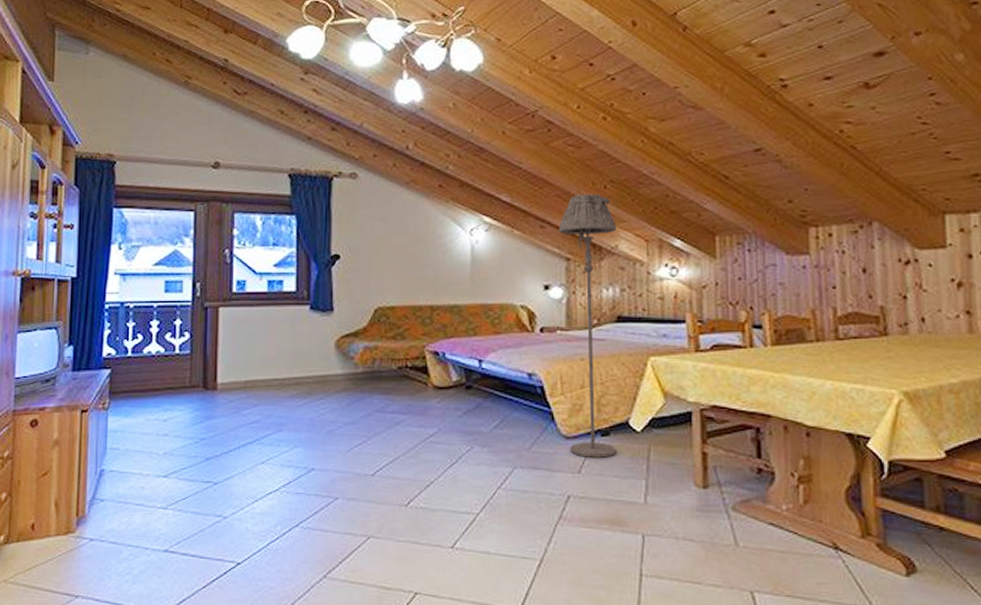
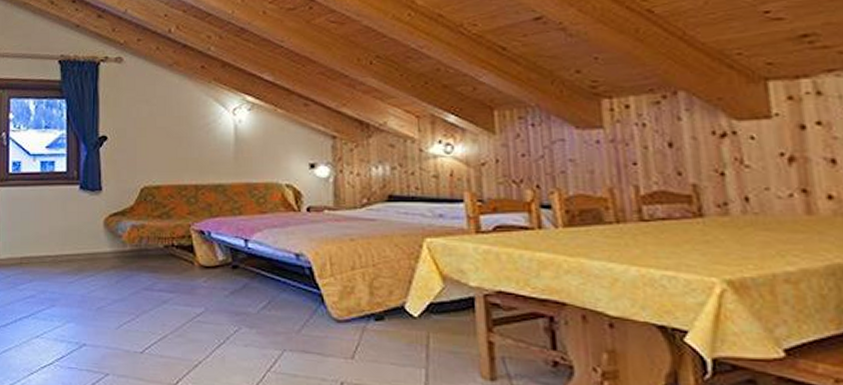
floor lamp: present [559,194,617,458] -> none [323,70,392,344]

